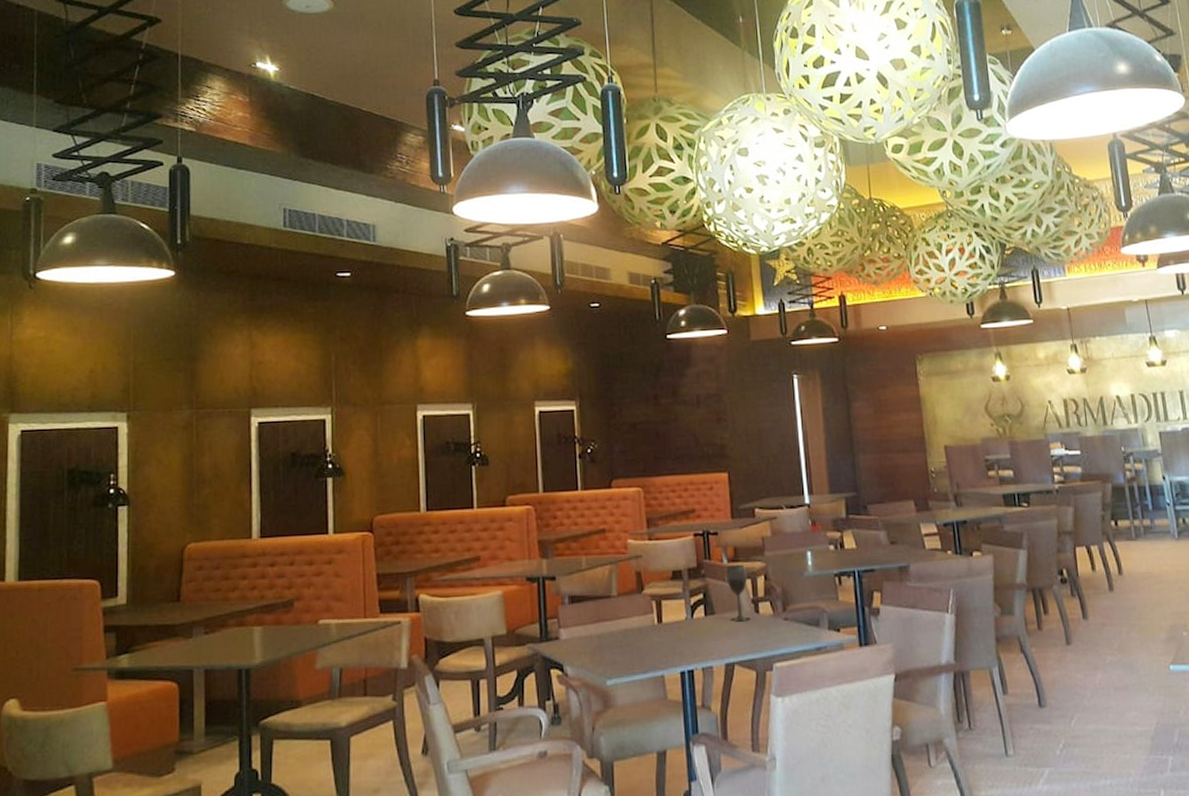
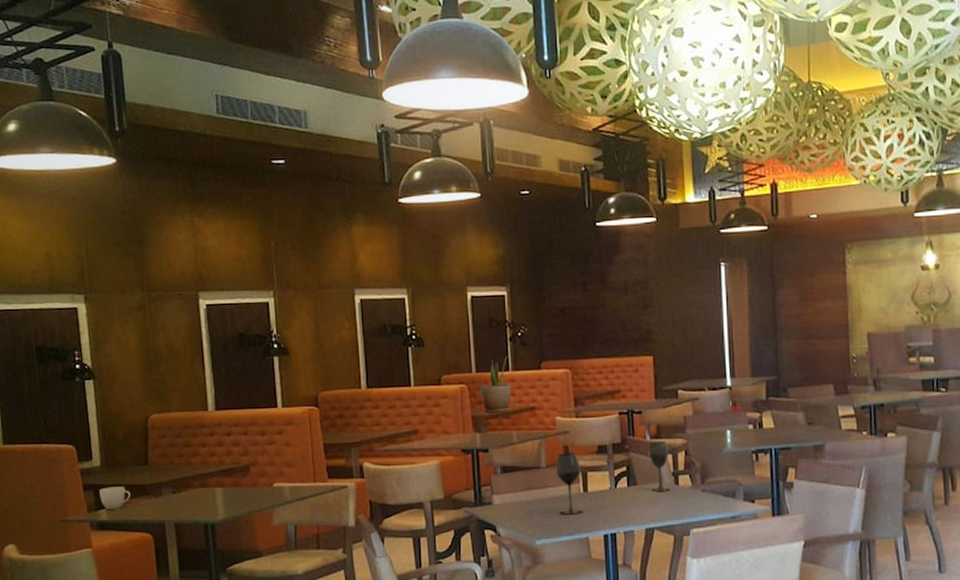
cup: none [122,627,157,656] -> present [99,486,131,511]
potted plant: none [547,475,580,538] -> present [480,356,511,414]
wineglass: none [627,579,657,650] -> present [555,452,583,515]

